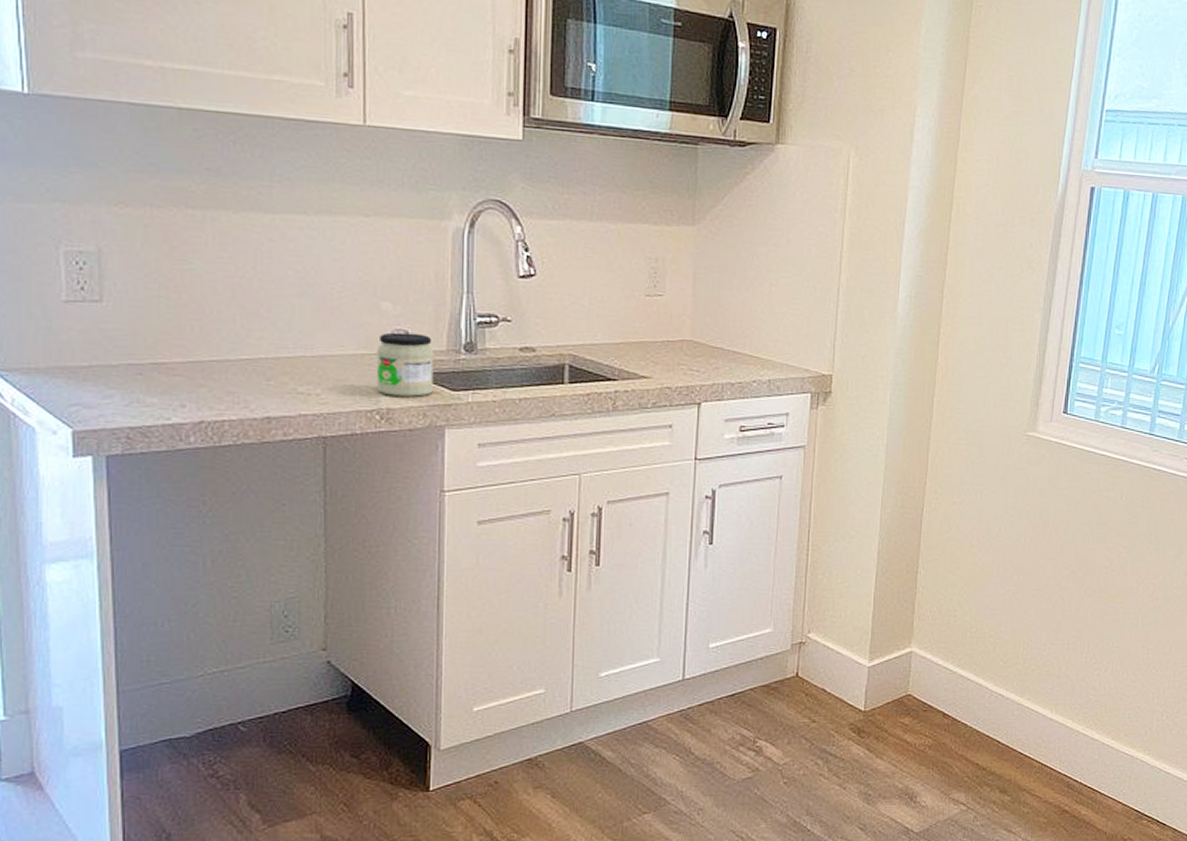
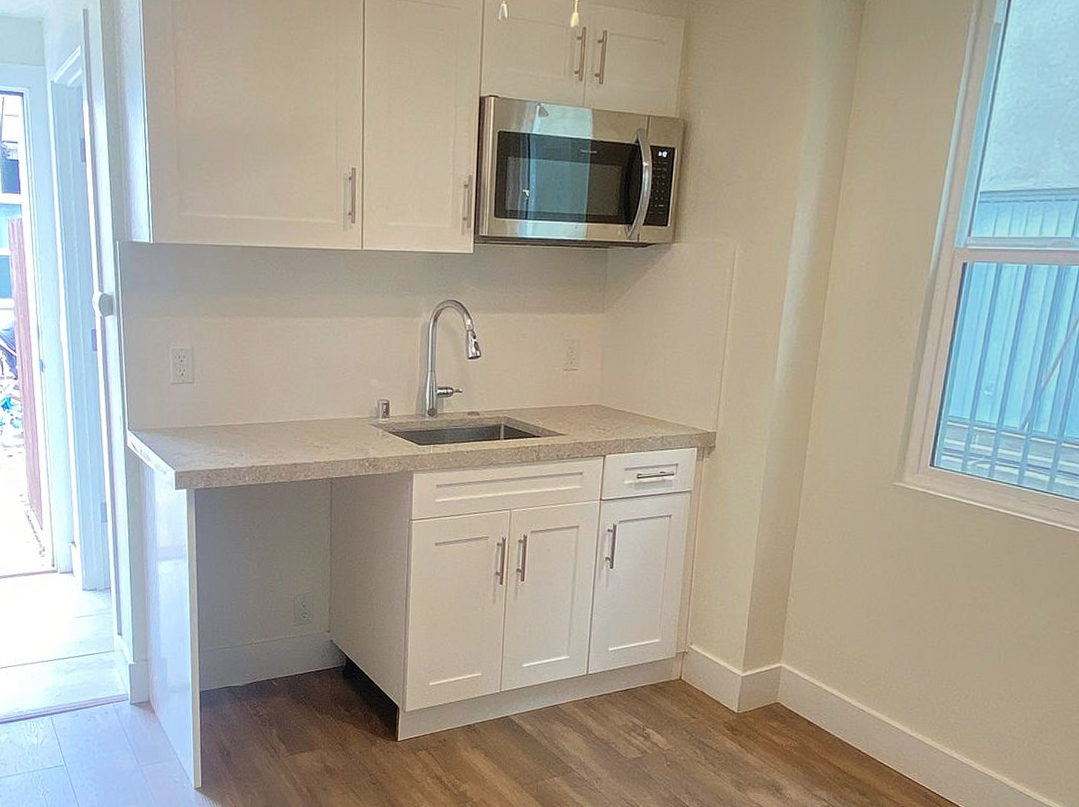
jar: present [376,332,434,397] -> none [367,402,407,449]

